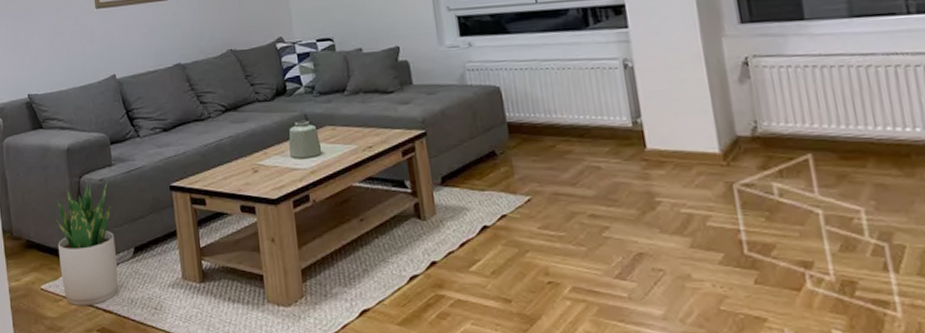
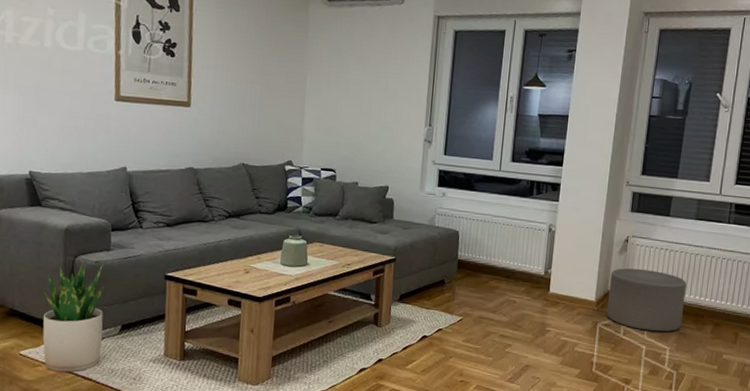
pouf: none [734,98,875,187] -> present [606,268,687,332]

